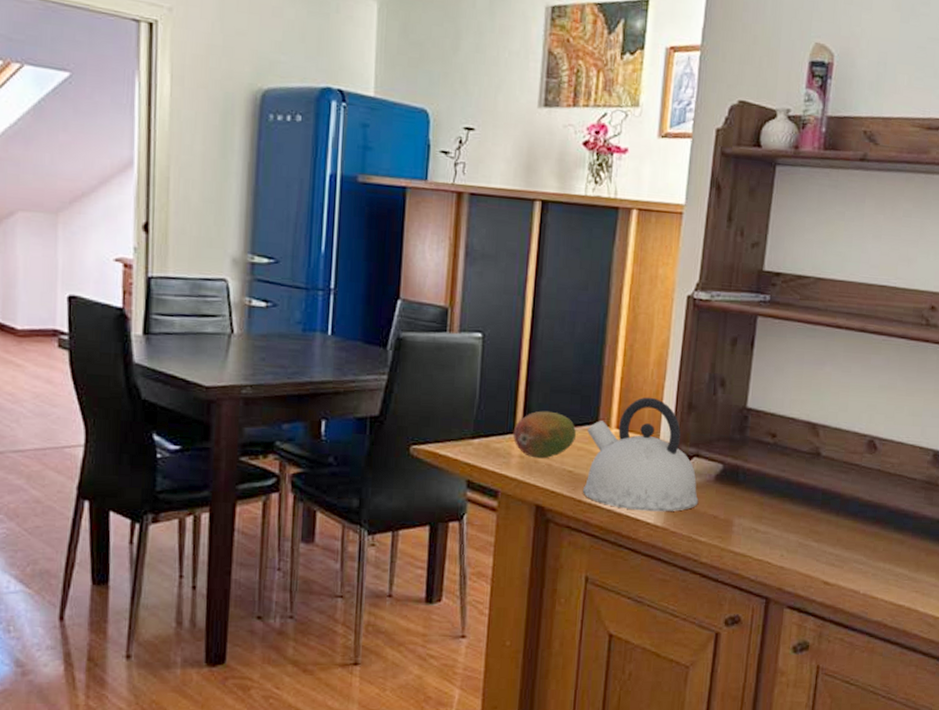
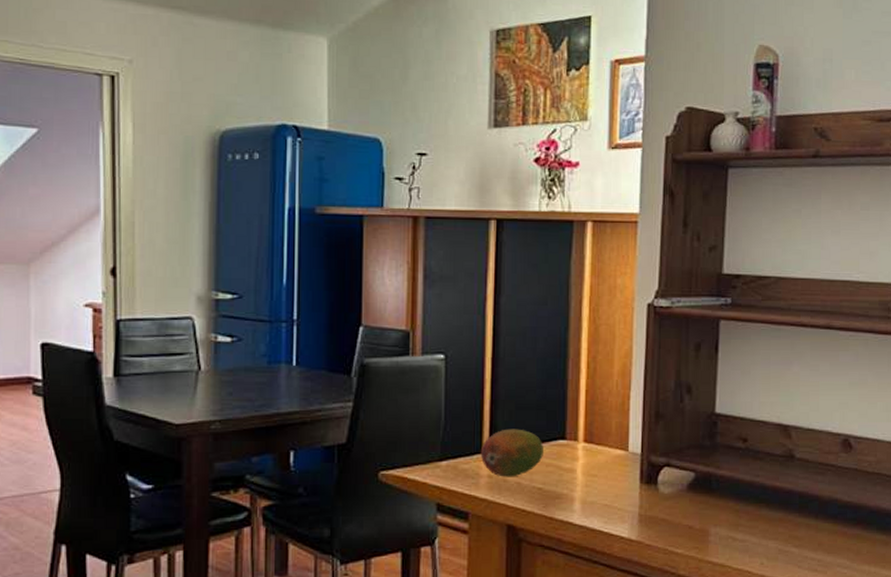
kettle: present [582,397,699,512] -> none [553,408,673,525]

